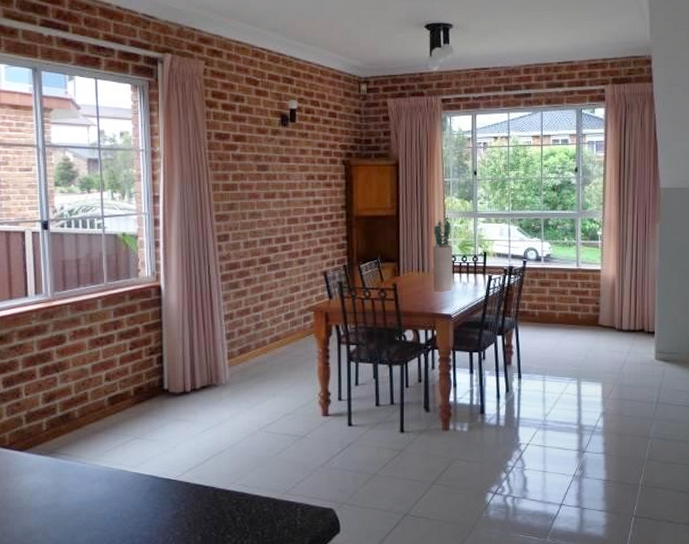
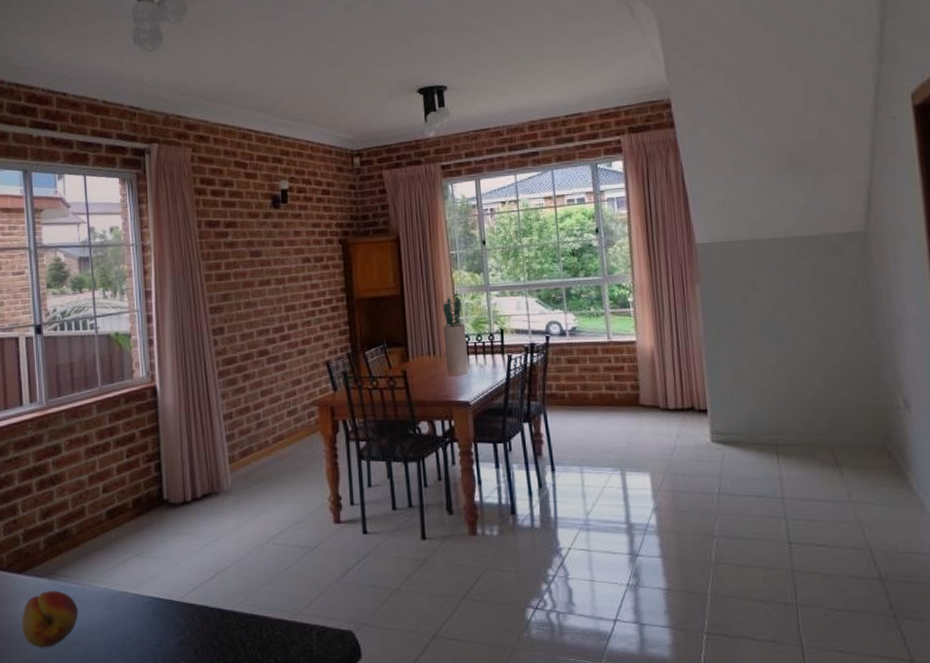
fruit: none [23,467,79,518] -> present [22,590,79,648]

